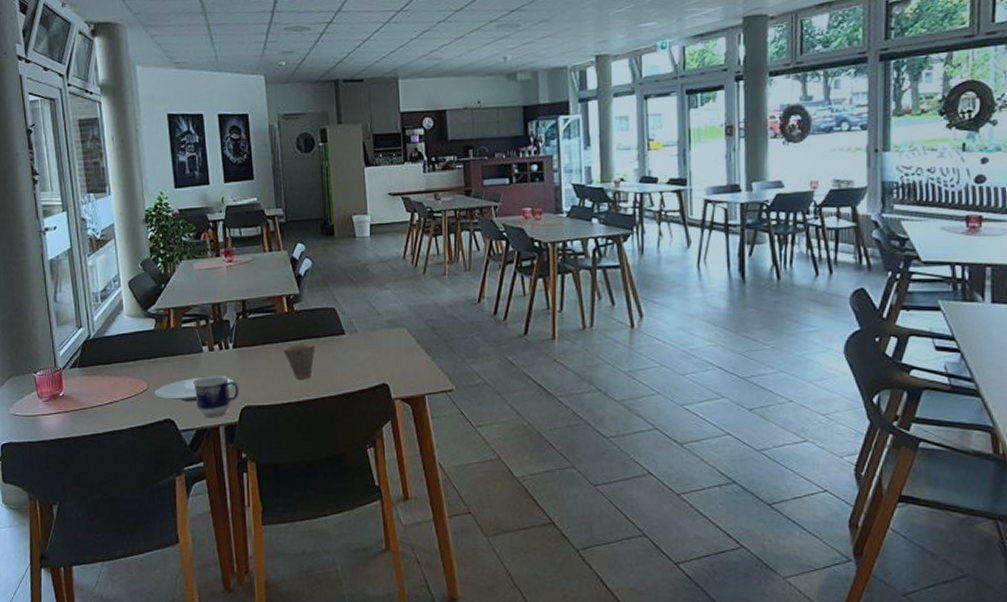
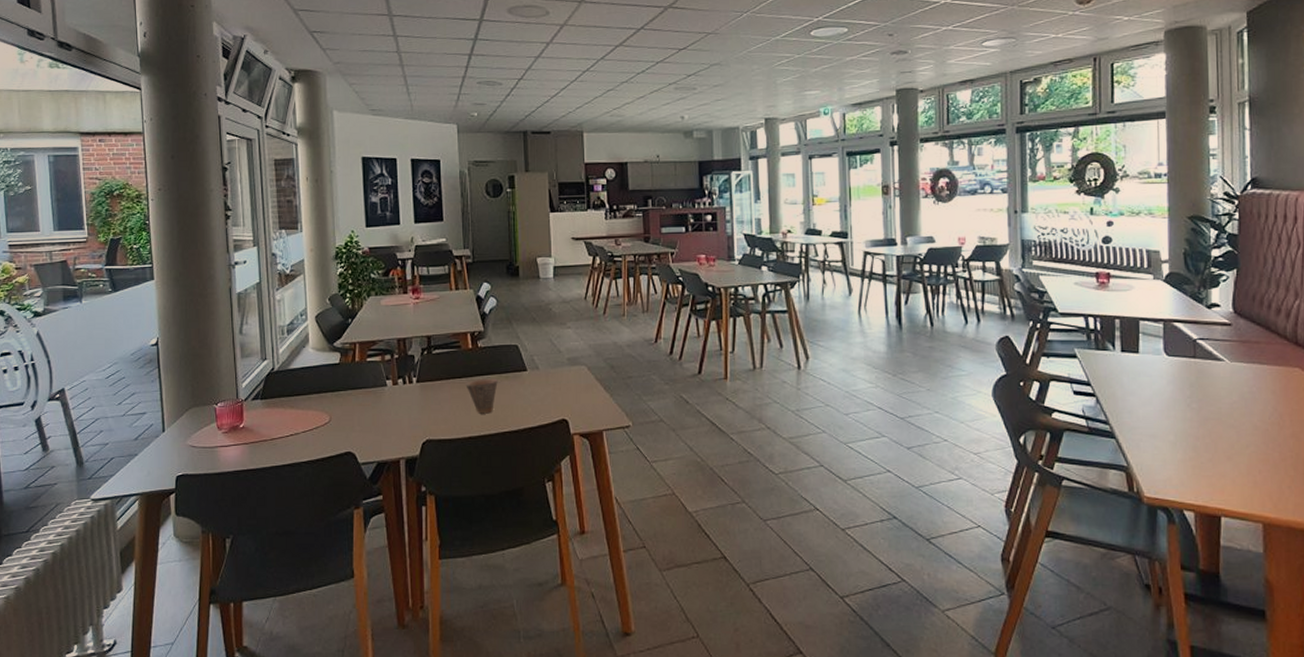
plate: present [154,377,235,402] -> none [335,411,417,435]
cup: present [193,376,239,418] -> none [376,409,421,451]

